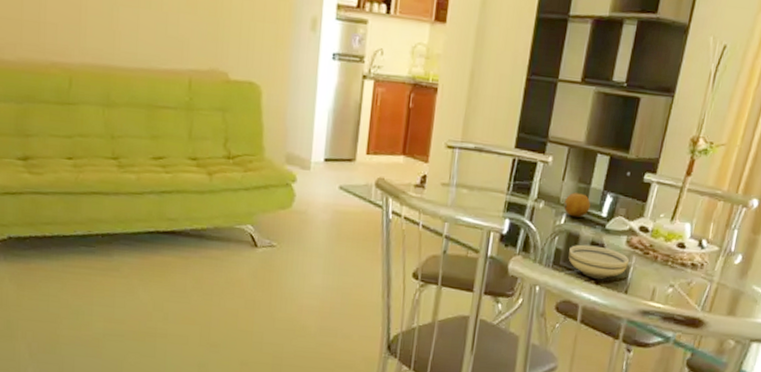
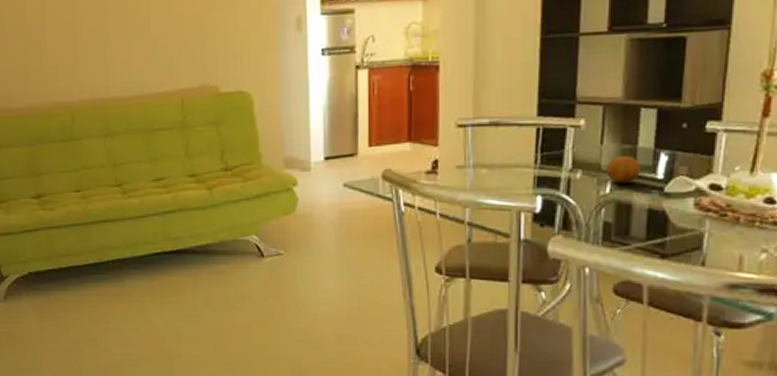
bowl: present [568,244,630,279] -> none [621,213,702,252]

